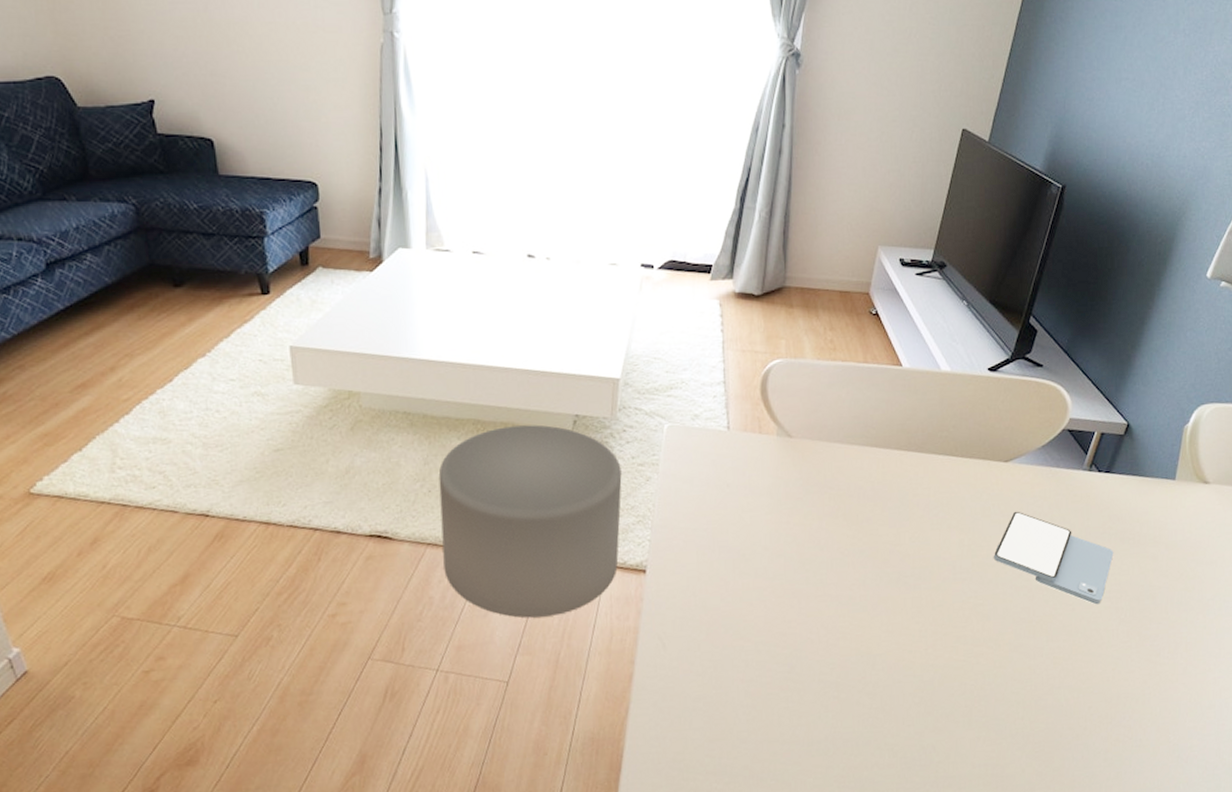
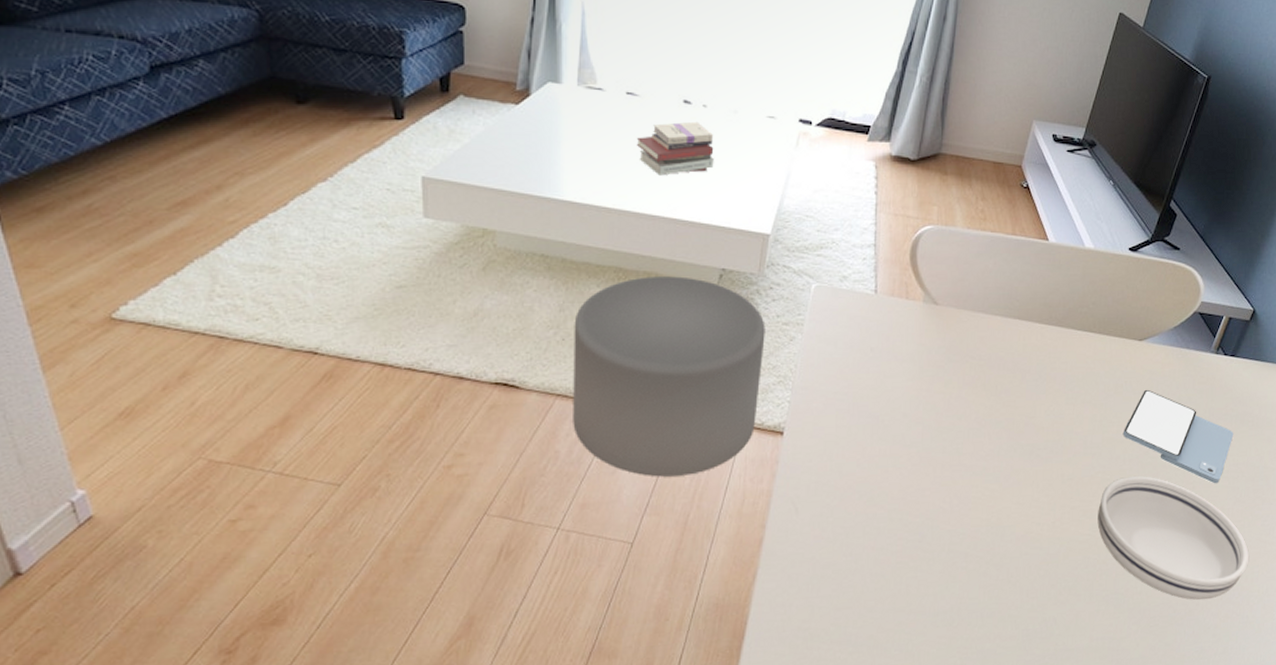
books: none [485,274,561,329] -> present [636,121,714,176]
bowl: none [972,599,1139,724] -> present [1097,476,1250,600]

